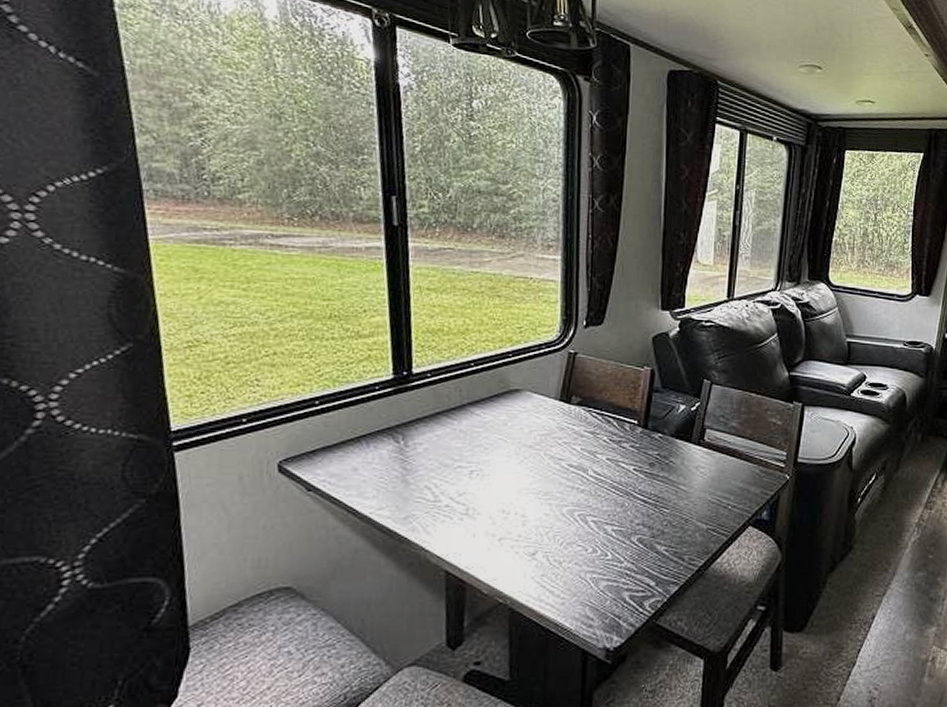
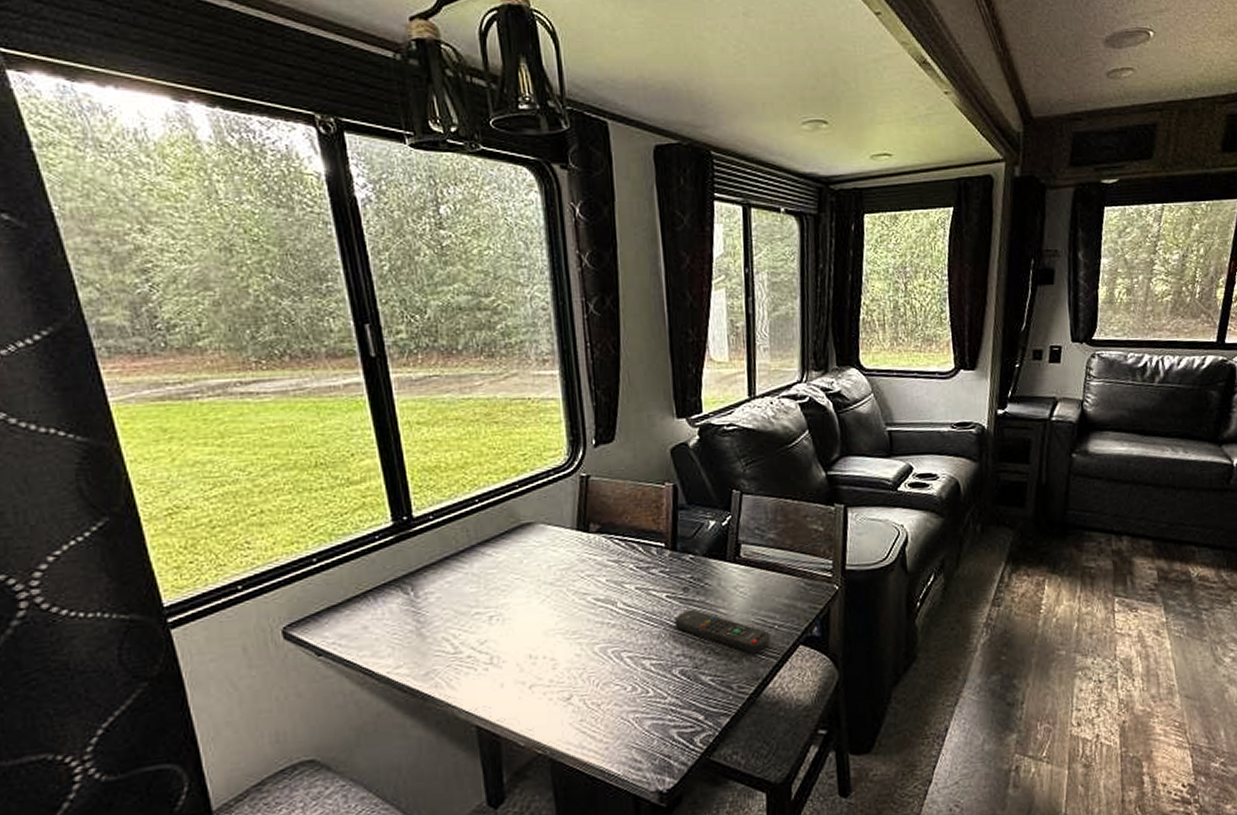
remote control: none [638,483,724,529] -> present [674,609,771,653]

